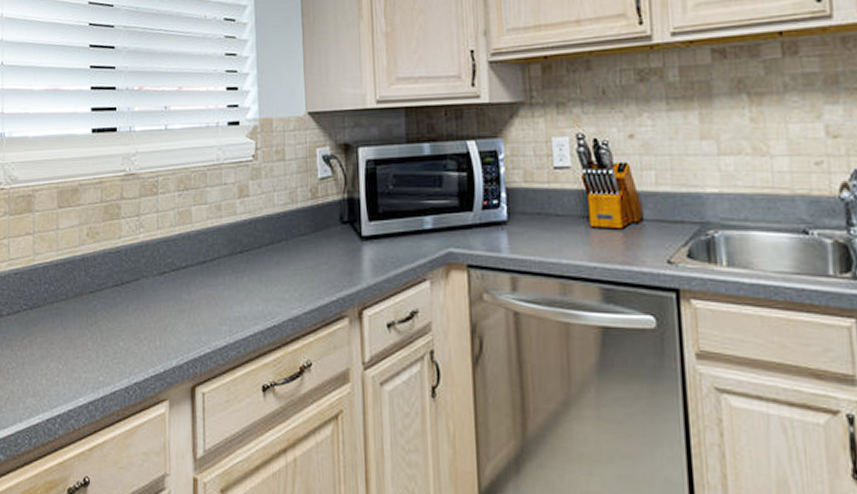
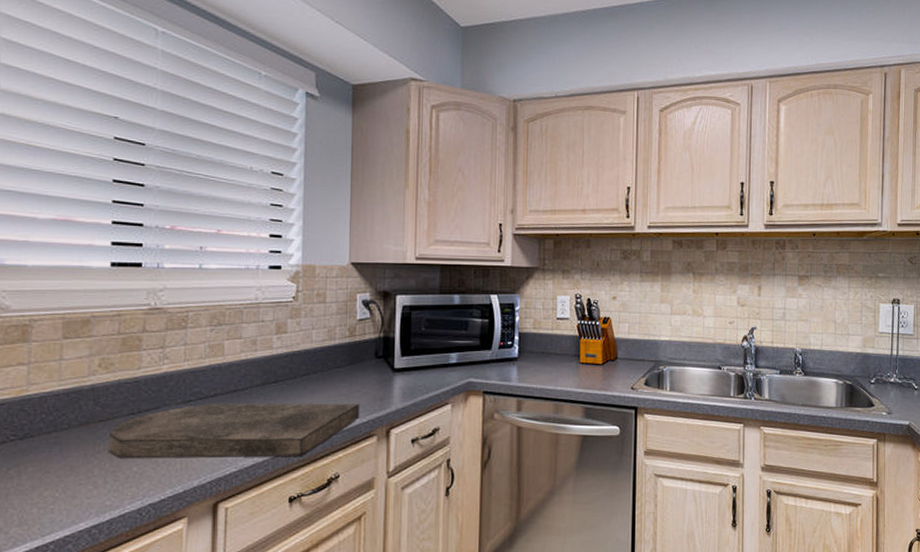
cutting board: none [99,275,328,340] -> present [109,402,359,458]

